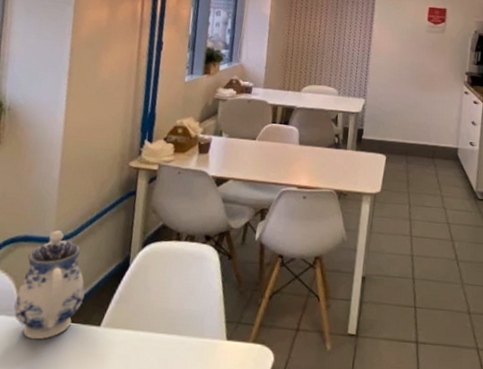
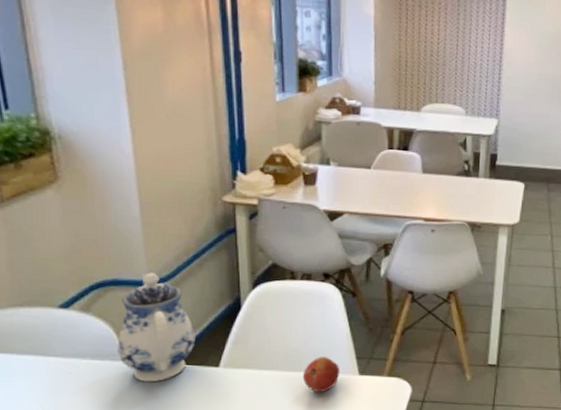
fruit: none [174,319,210,358] -> present [302,357,341,393]

